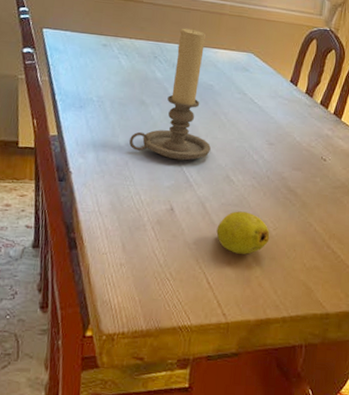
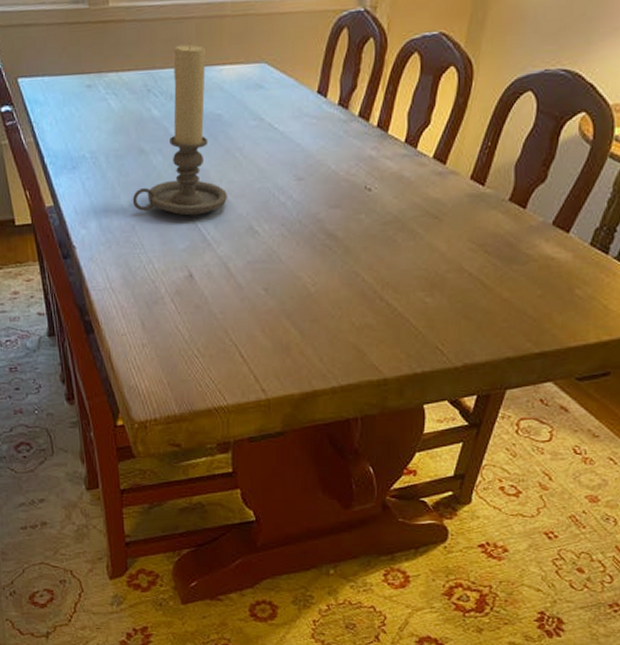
fruit: present [216,211,270,255] -> none [245,268,308,319]

